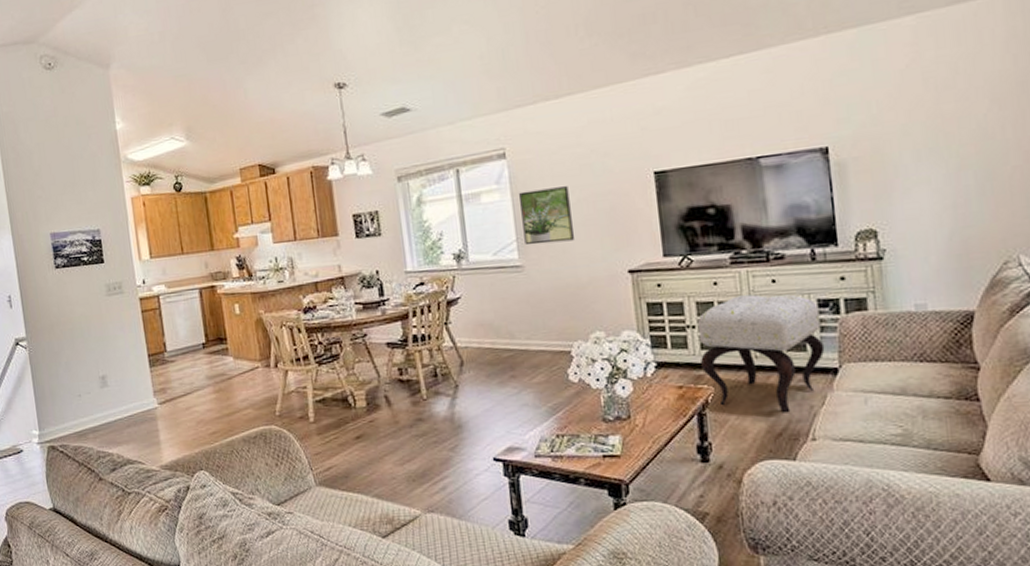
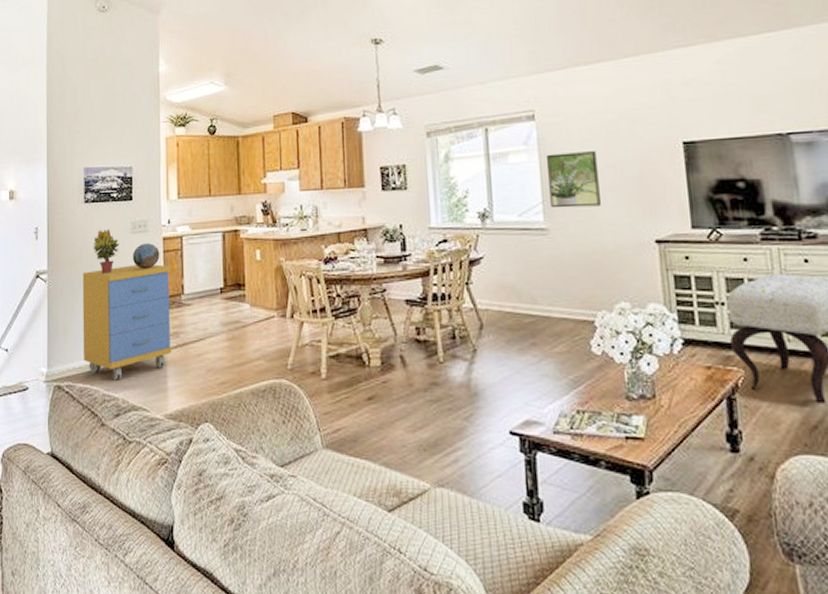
storage cabinet: none [62,324,161,438] -> present [82,264,172,381]
potted plant: none [69,292,97,337] -> present [93,228,119,273]
decorative sphere: none [110,304,139,330] -> present [132,243,160,269]

